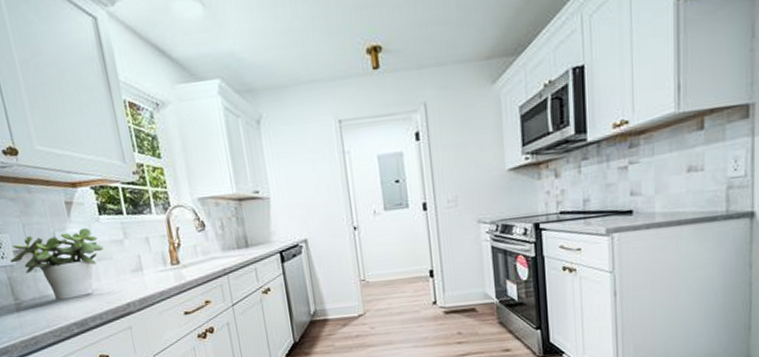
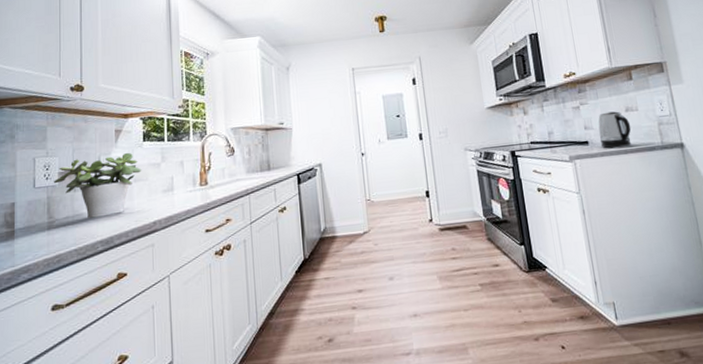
kettle: none [647,171,691,219] -> present [598,111,632,149]

